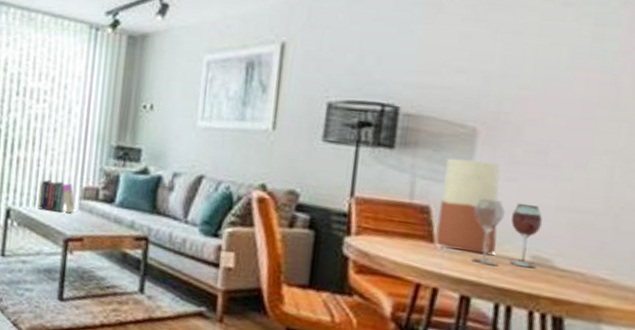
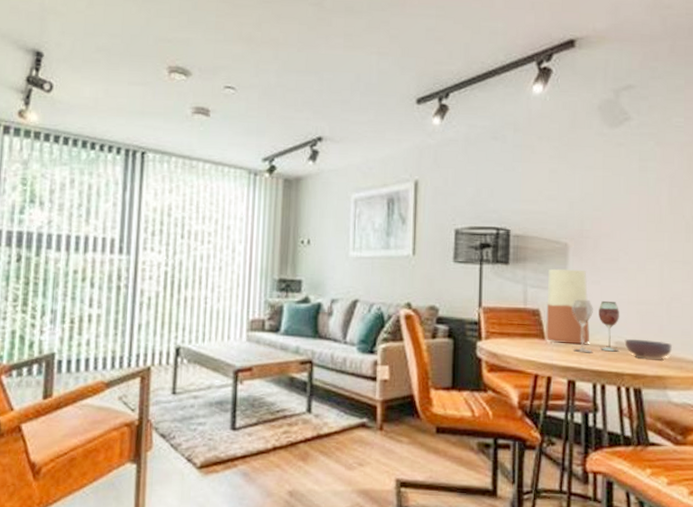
books: present [37,179,75,214] -> none [206,315,243,346]
bowl: none [545,253,617,286] -> present [624,338,673,360]

